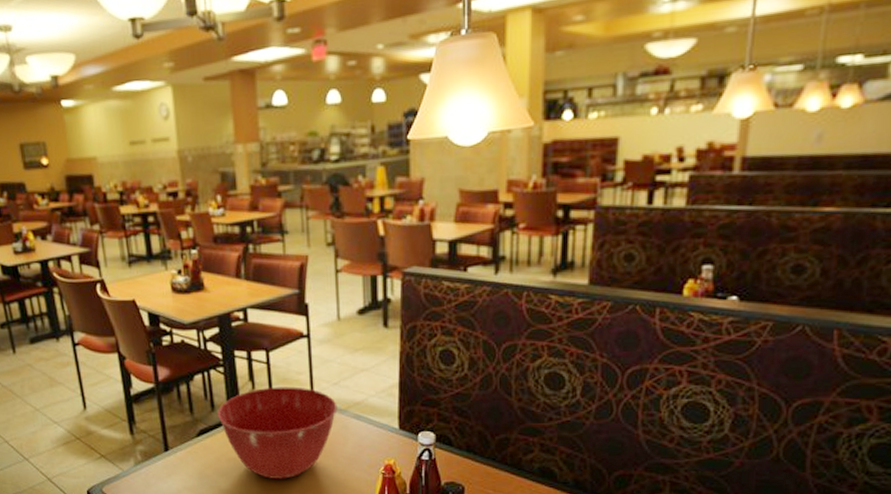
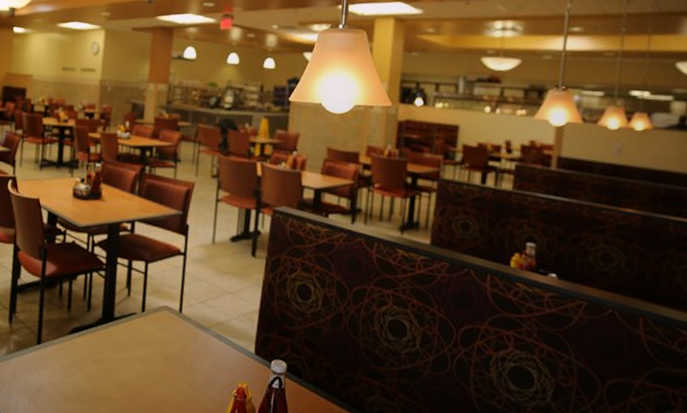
mixing bowl: present [218,386,338,479] -> none [92,296,202,389]

